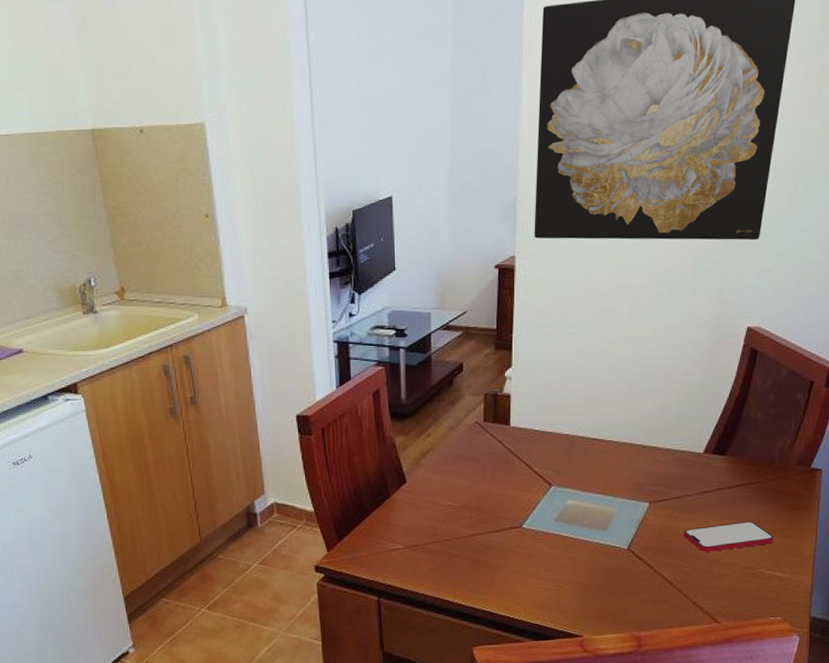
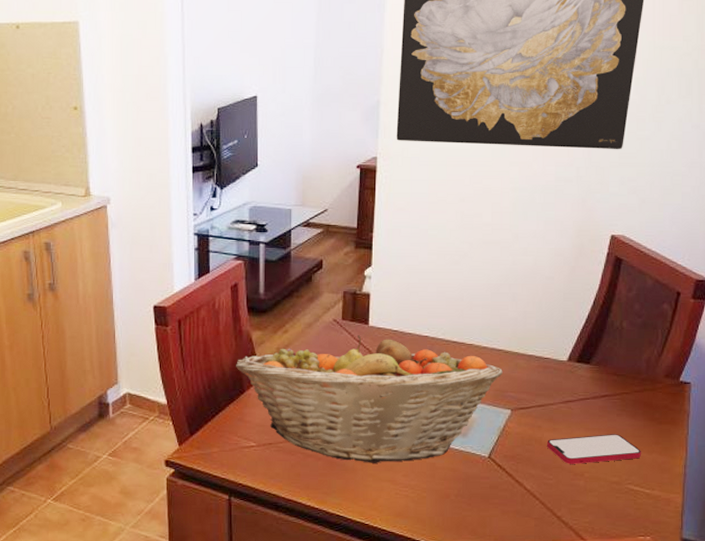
fruit basket: none [380,436,641,560] -> present [236,335,503,463]

